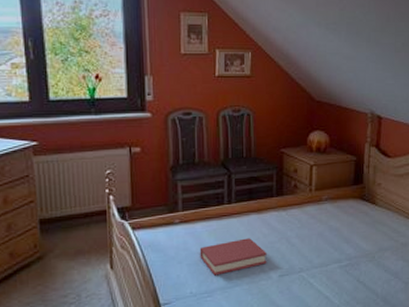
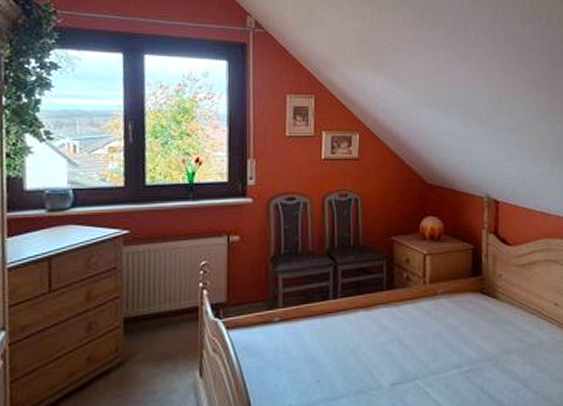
hardback book: present [199,238,267,276] -> none [301,339,377,385]

